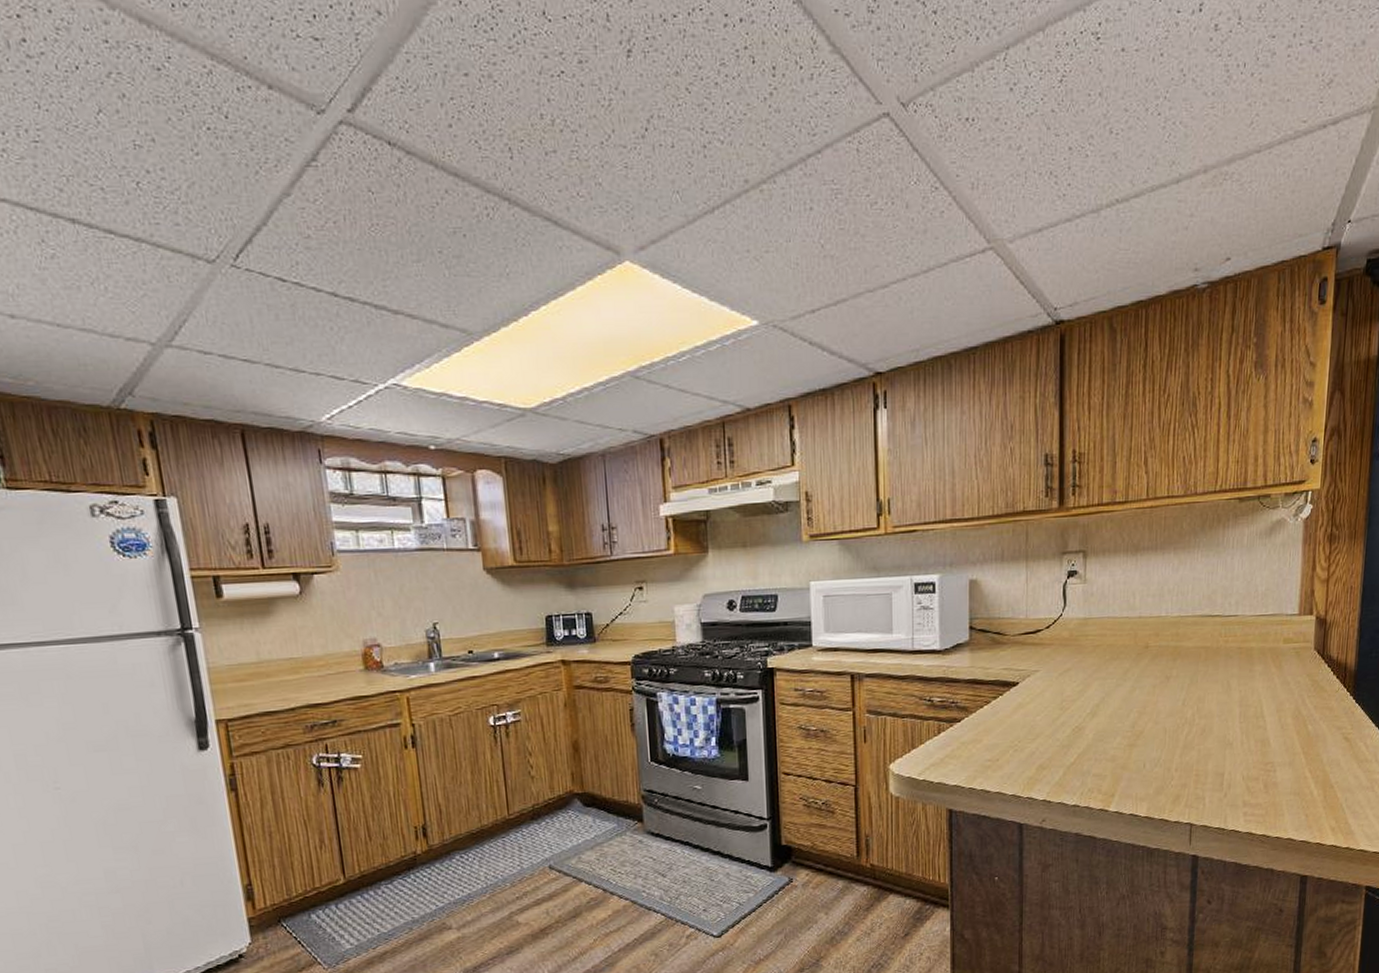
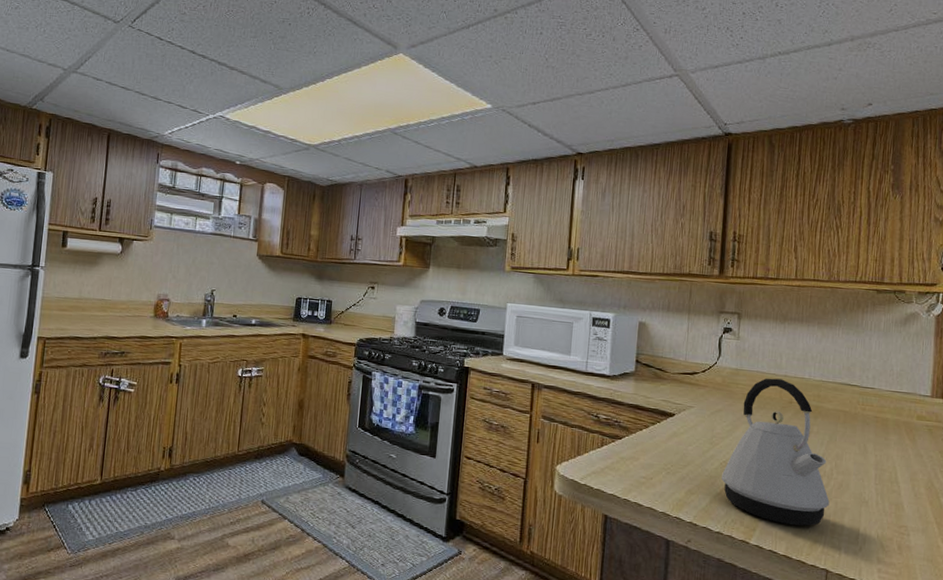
kettle: none [1075,621,1192,784] -> present [721,378,830,526]

